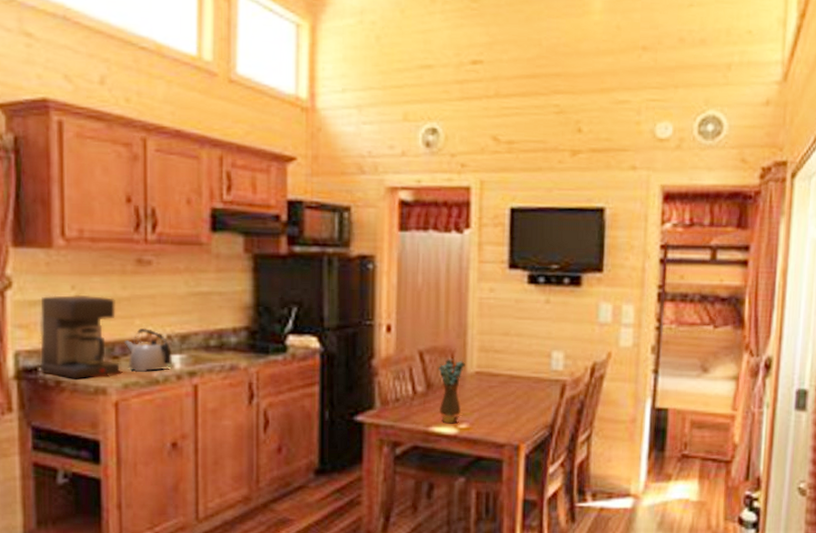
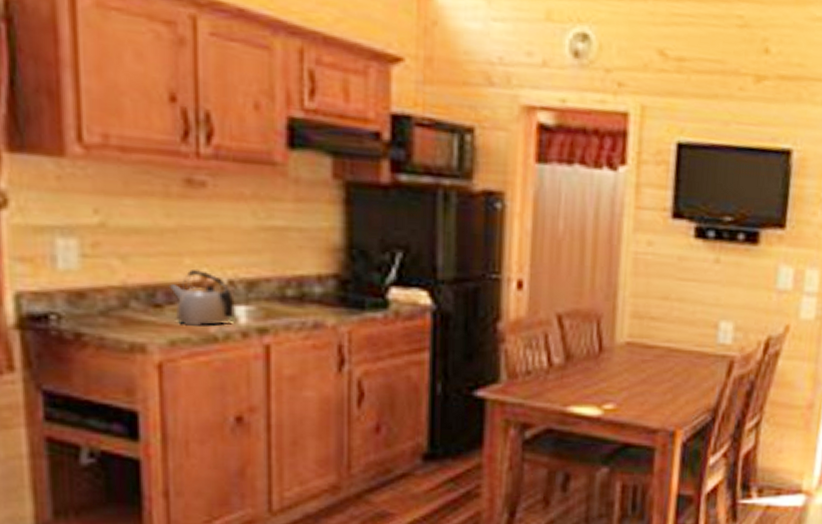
coffee maker: present [39,295,120,378] -> none [50,220,164,331]
vase: present [438,357,465,424] -> none [579,323,614,404]

